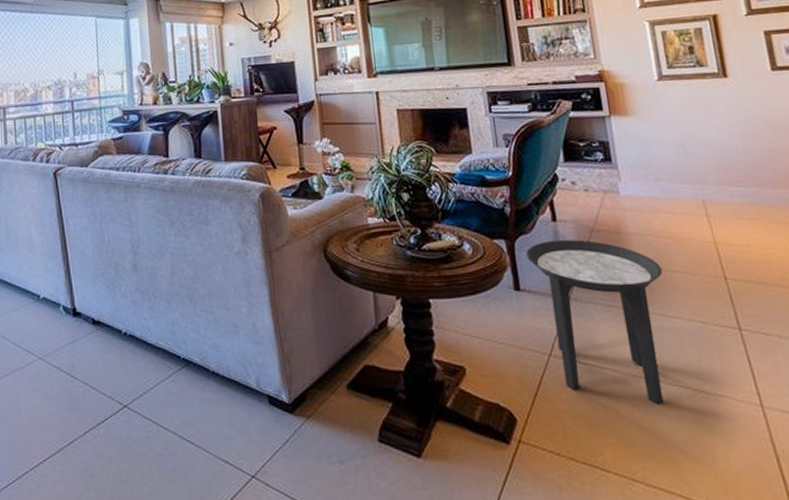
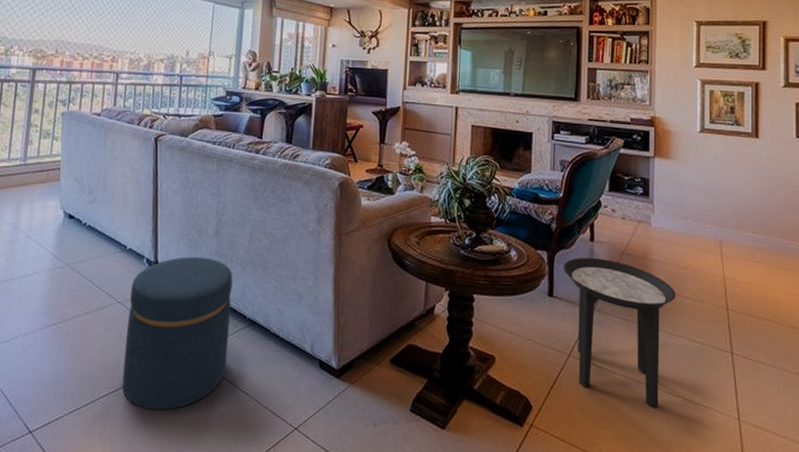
ottoman: none [50,296,166,475] -> present [122,256,233,411]

